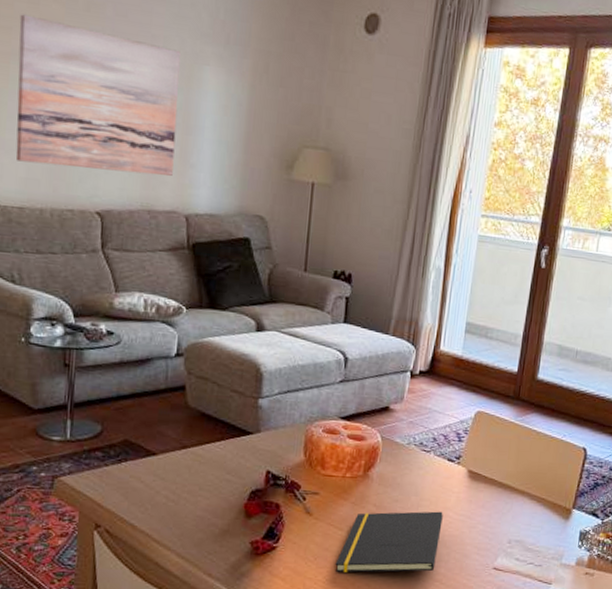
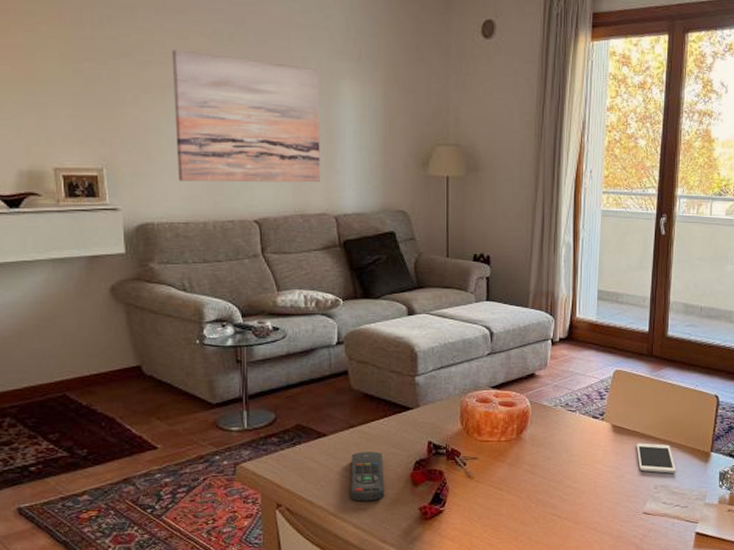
remote control: none [176,475,216,530] -> present [350,451,385,502]
notepad: present [335,511,443,573] -> none [498,465,593,529]
cell phone: none [492,492,534,528] -> present [636,443,677,473]

